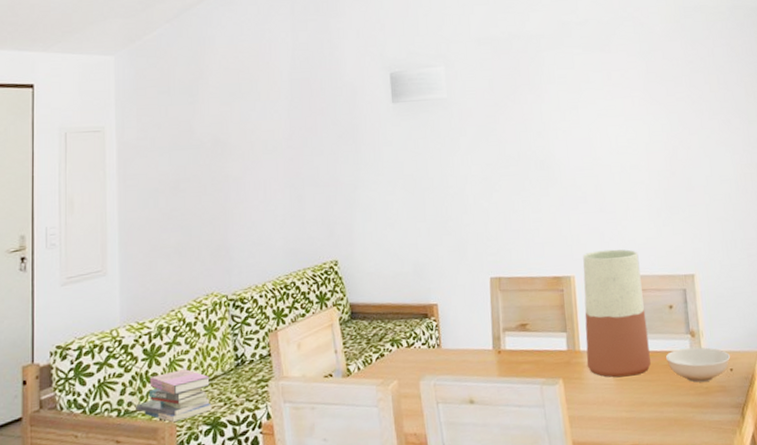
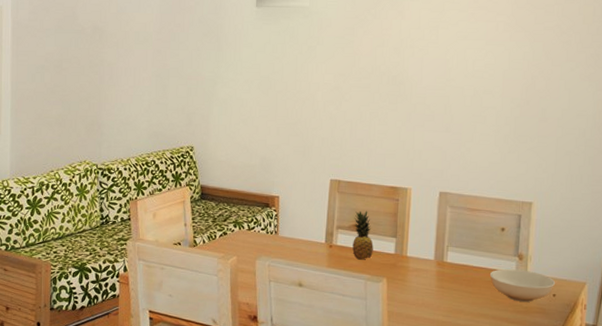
books: present [136,369,212,423] -> none [20,221,80,262]
fruit: none [520,307,545,363] -> present [352,210,373,260]
vase: present [583,249,651,378] -> none [411,168,478,286]

